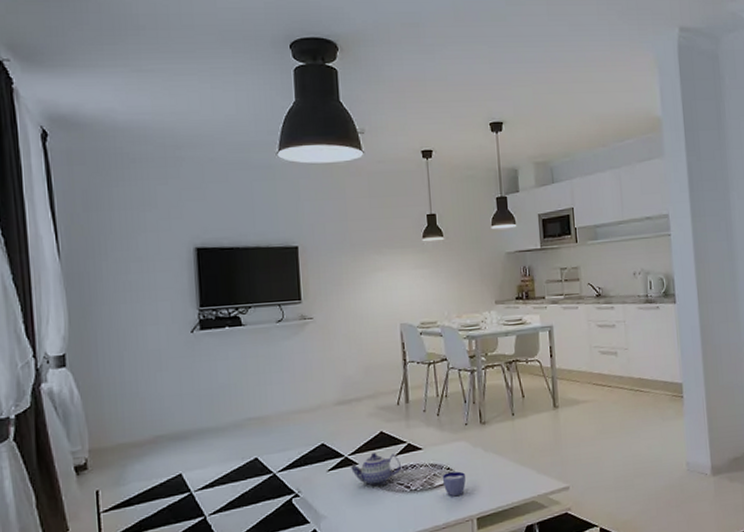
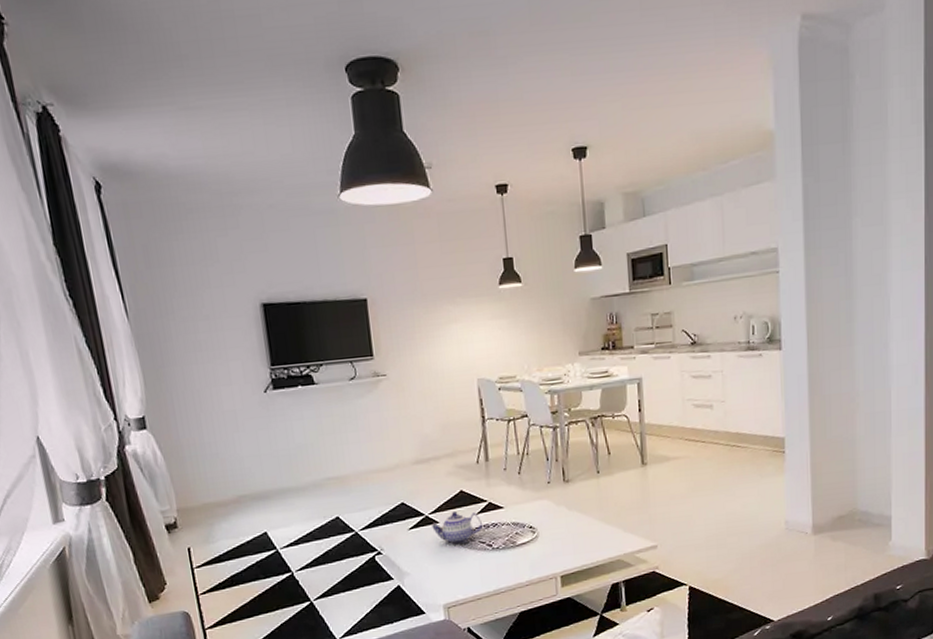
cup: present [442,471,466,497] -> none [524,530,549,555]

